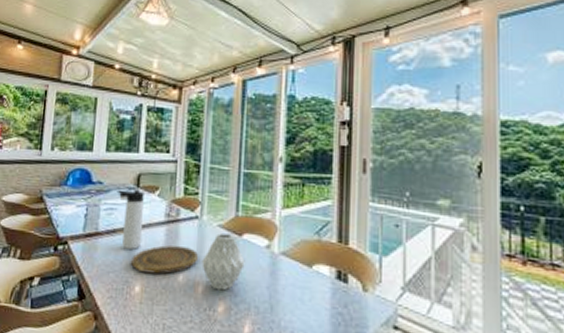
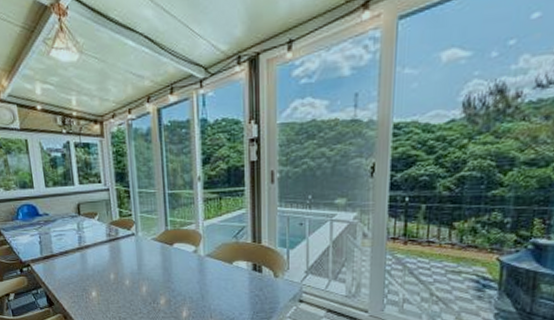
thermos bottle: present [118,189,144,249] -> none [63,216,91,265]
plate: present [131,245,198,274] -> none [85,259,139,282]
vase: present [202,232,245,291] -> none [142,244,178,288]

